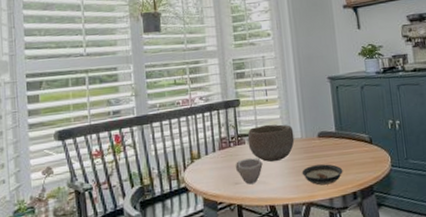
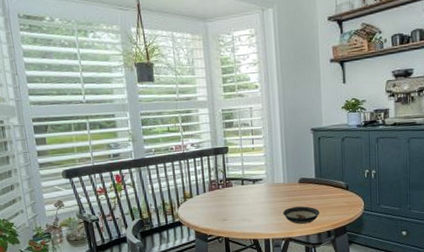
cup: present [236,158,263,185] -> none [224,199,248,221]
bowl: present [247,124,295,162] -> none [234,170,277,203]

